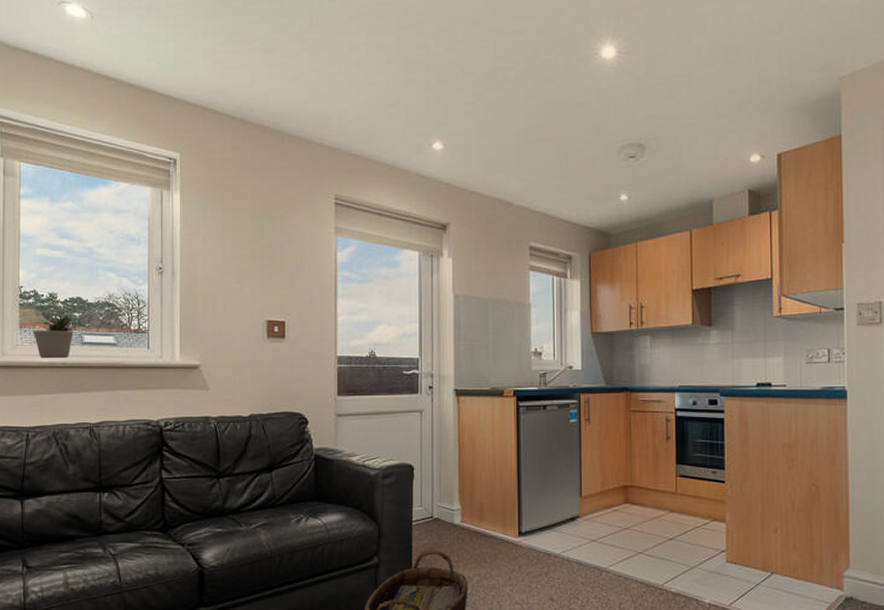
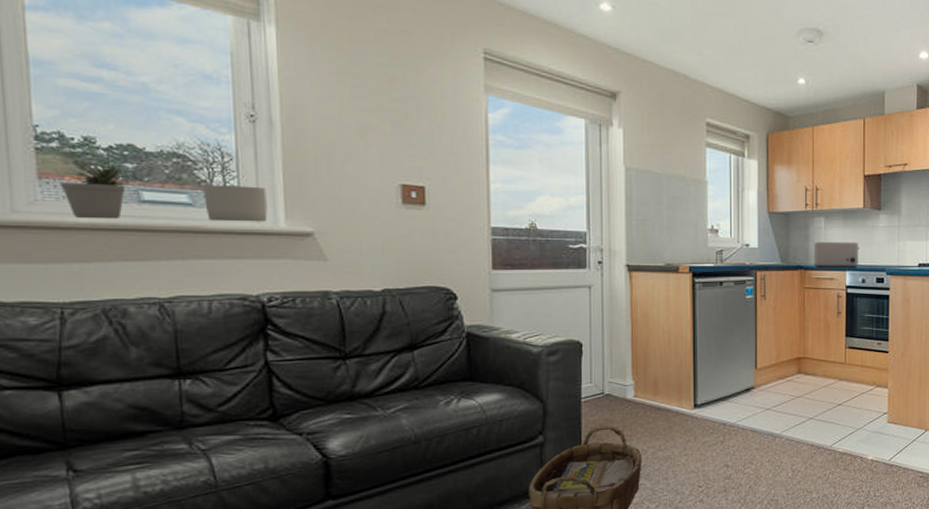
planter: none [125,327,168,358] -> present [203,185,268,222]
toaster: none [640,361,689,391] -> present [814,241,860,269]

